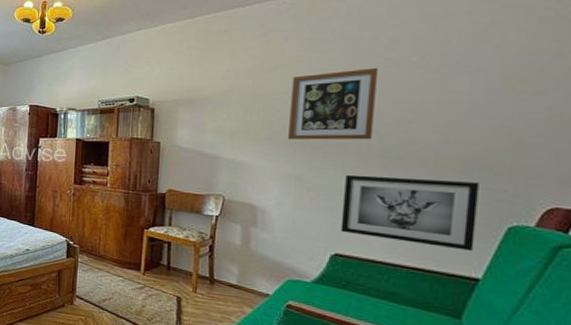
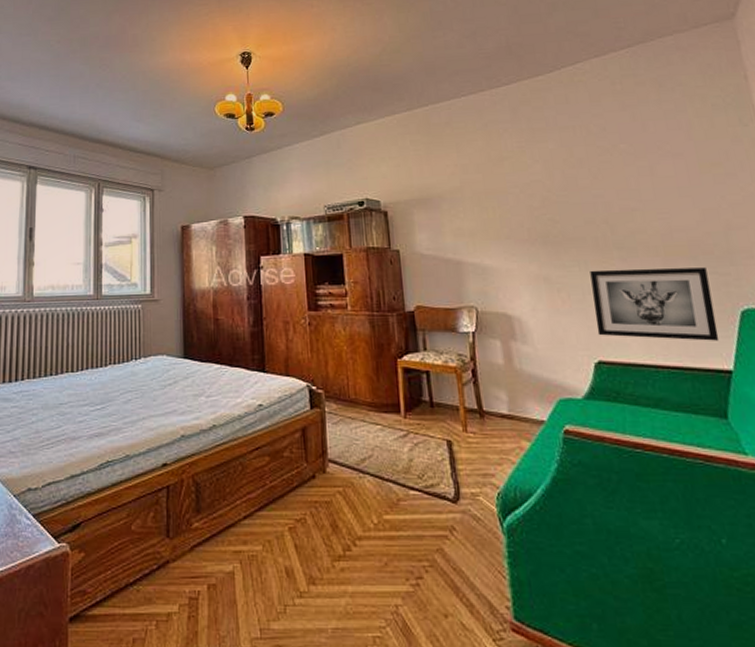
wall art: present [288,67,378,140] -> none [519,156,605,237]

